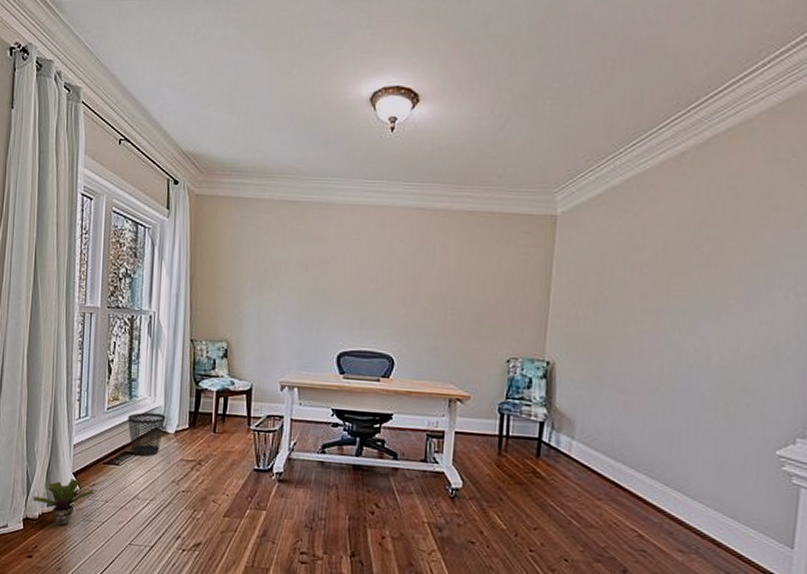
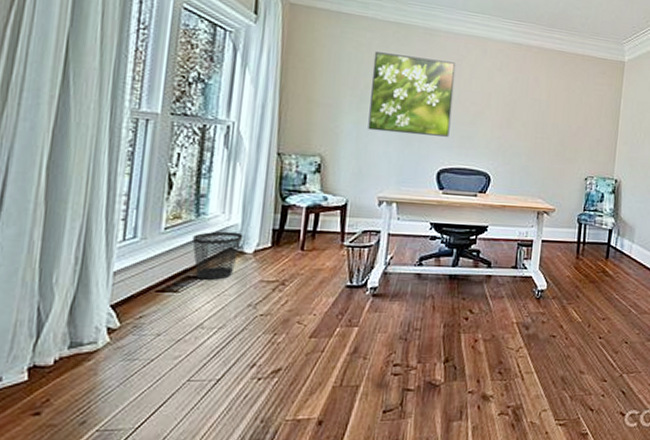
potted plant: present [33,479,94,526] -> none [46,312,141,370]
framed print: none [268,233,354,318] -> present [368,51,456,137]

